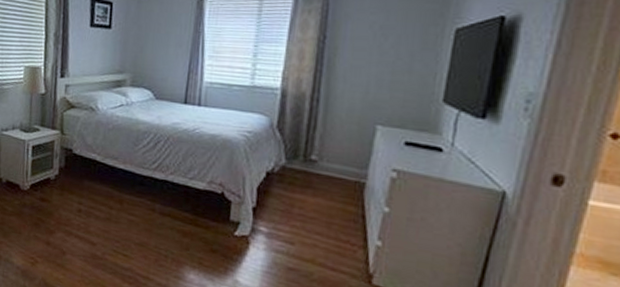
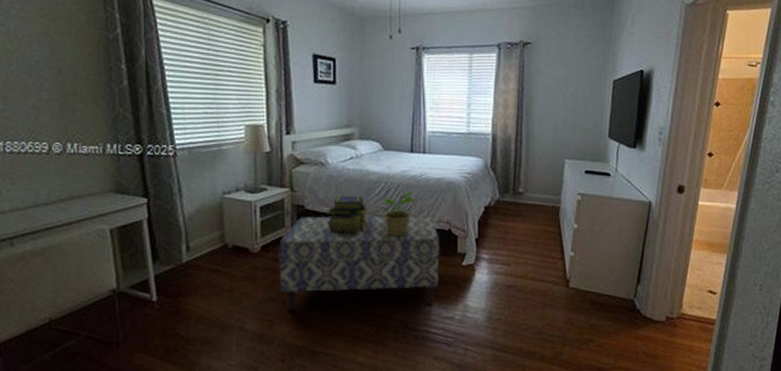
bench: none [44,160,211,274] -> present [279,216,440,311]
stack of books: none [93,143,134,185] -> present [326,195,367,234]
potted plant: none [147,145,187,194] -> present [380,191,417,237]

